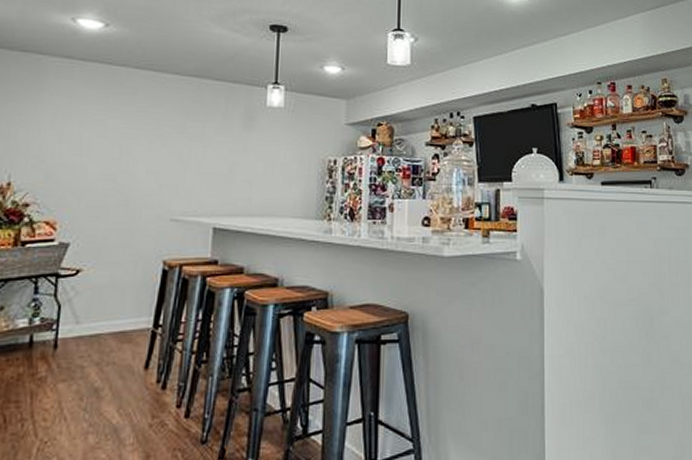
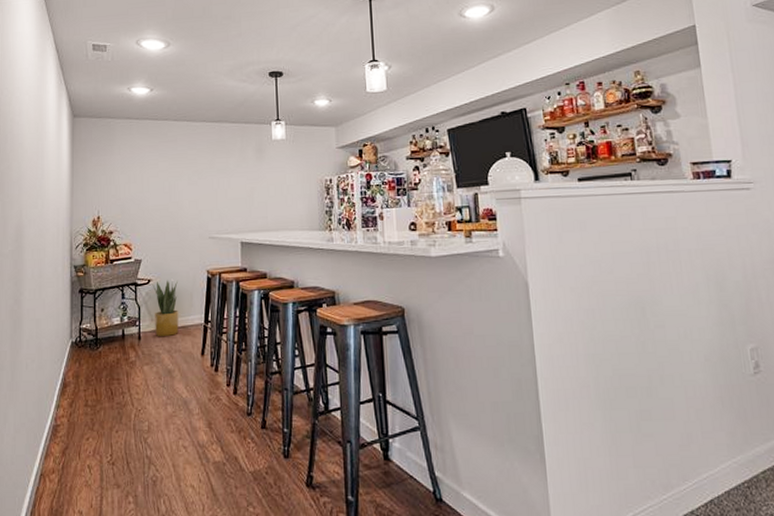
planter: none [79,271,120,346] -> present [152,280,179,337]

